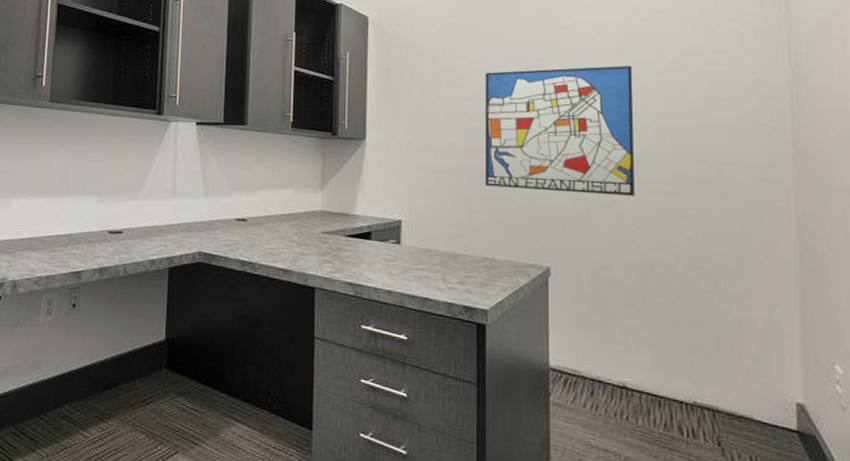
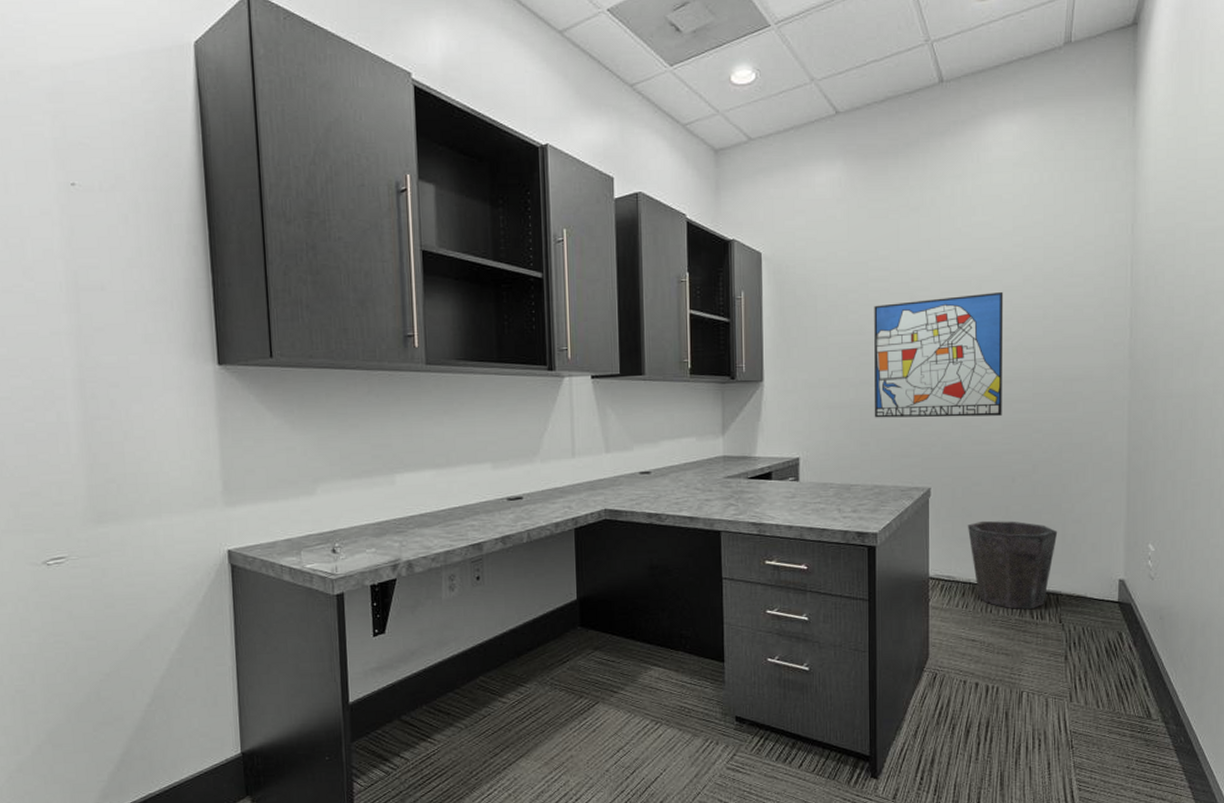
waste bin: none [595,310,711,424] -> present [967,520,1058,610]

